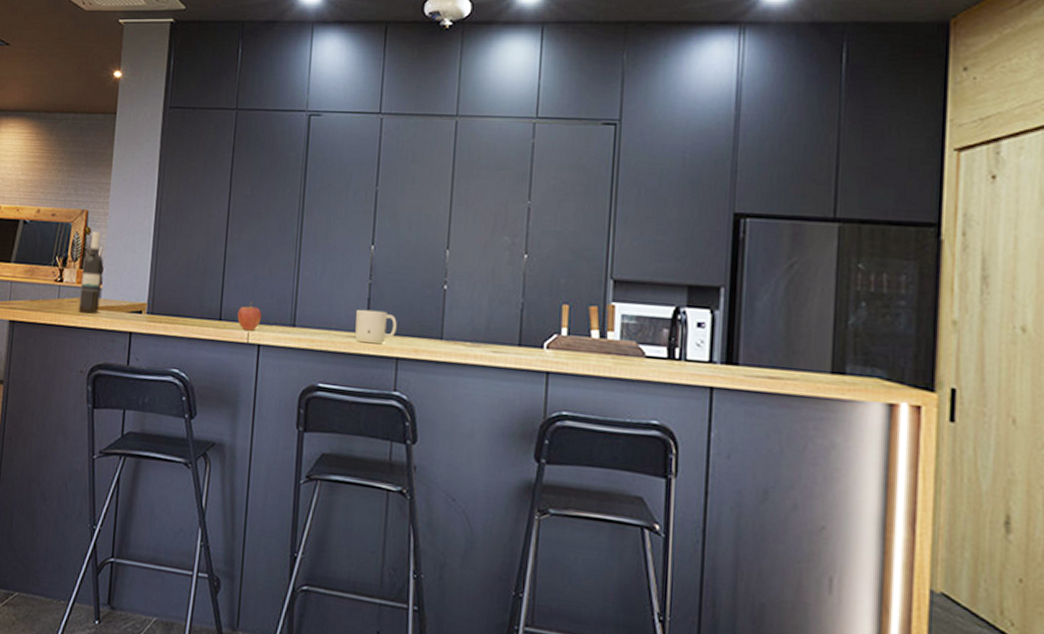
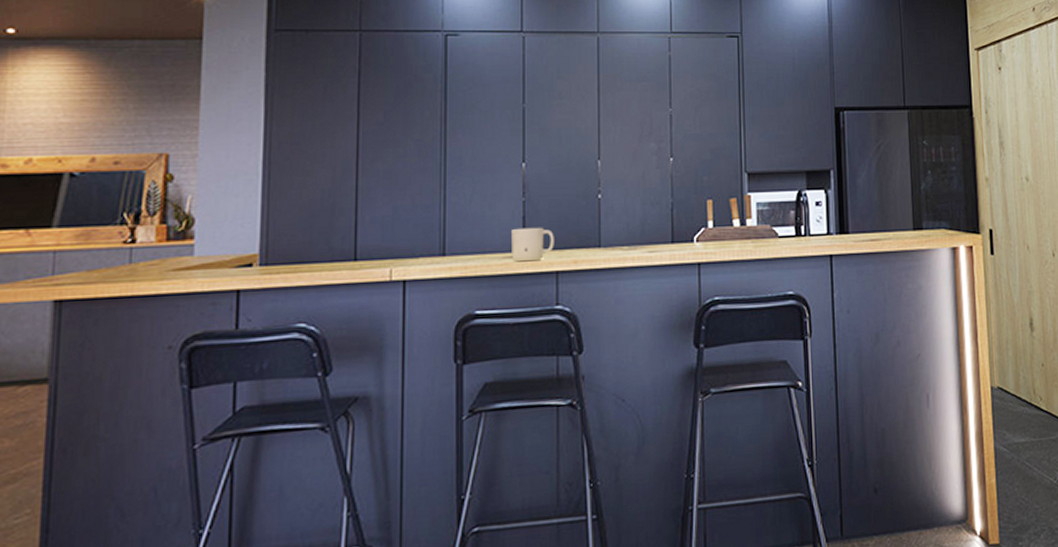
wine bottle: present [78,230,103,315] -> none [161,176,194,278]
fruit: present [237,301,262,332] -> none [376,235,406,269]

